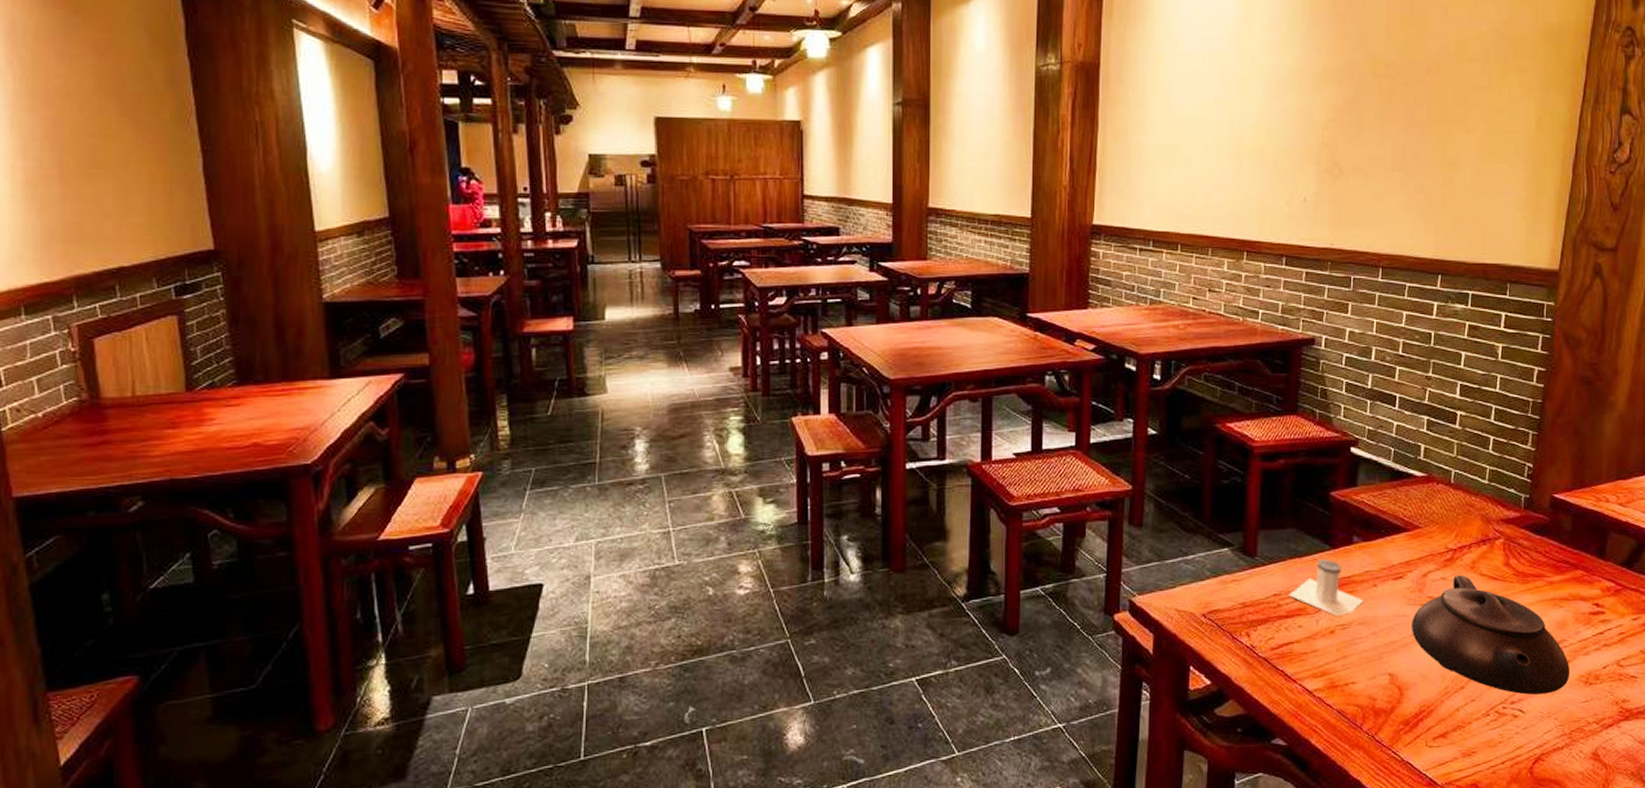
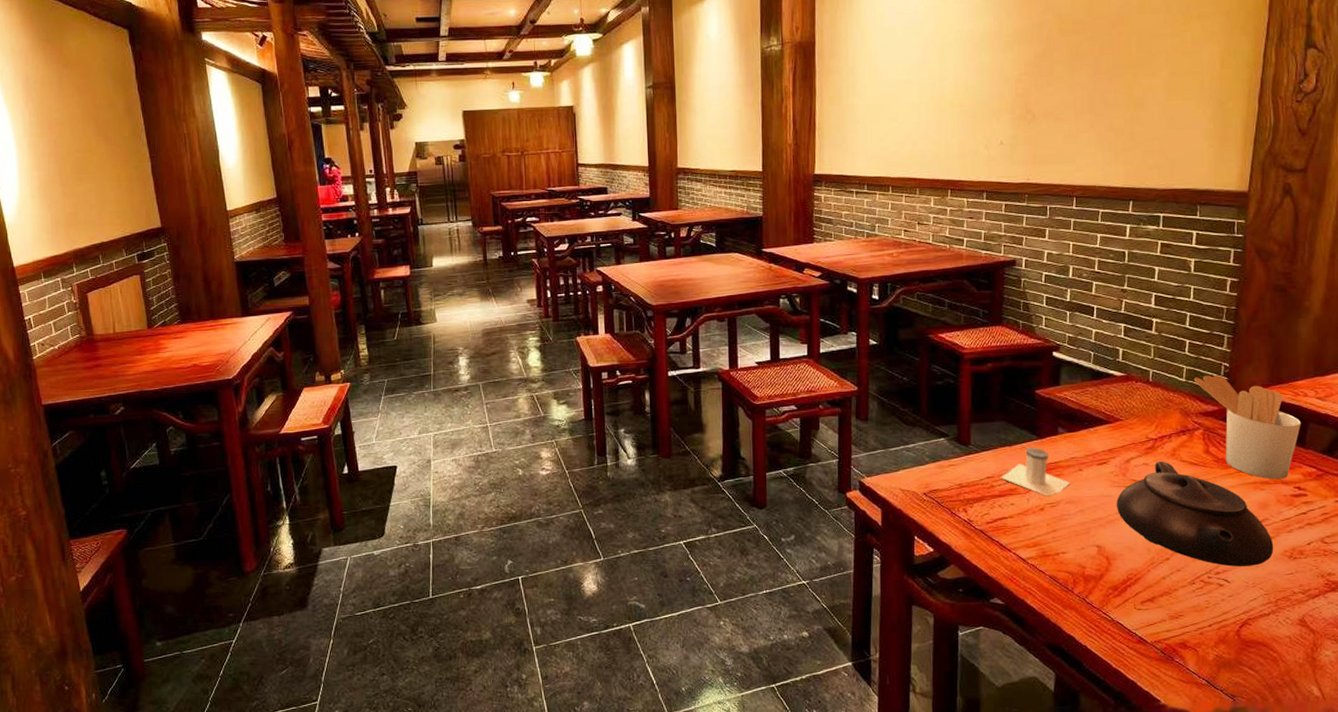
utensil holder: none [1497,476,1602,595] -> present [1195,374,1301,480]

